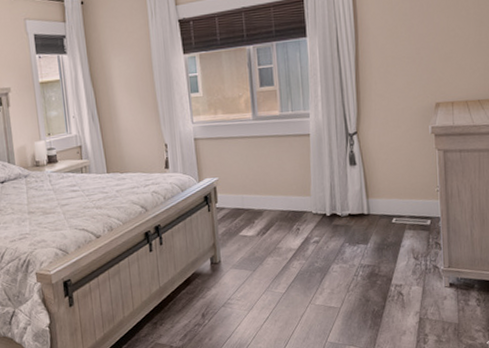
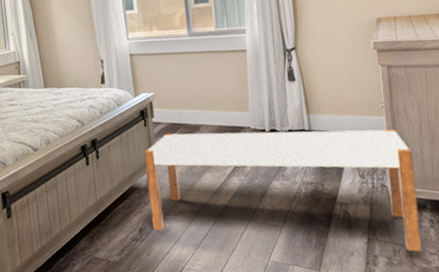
bench: none [207,212,468,330] -> present [144,129,422,252]

